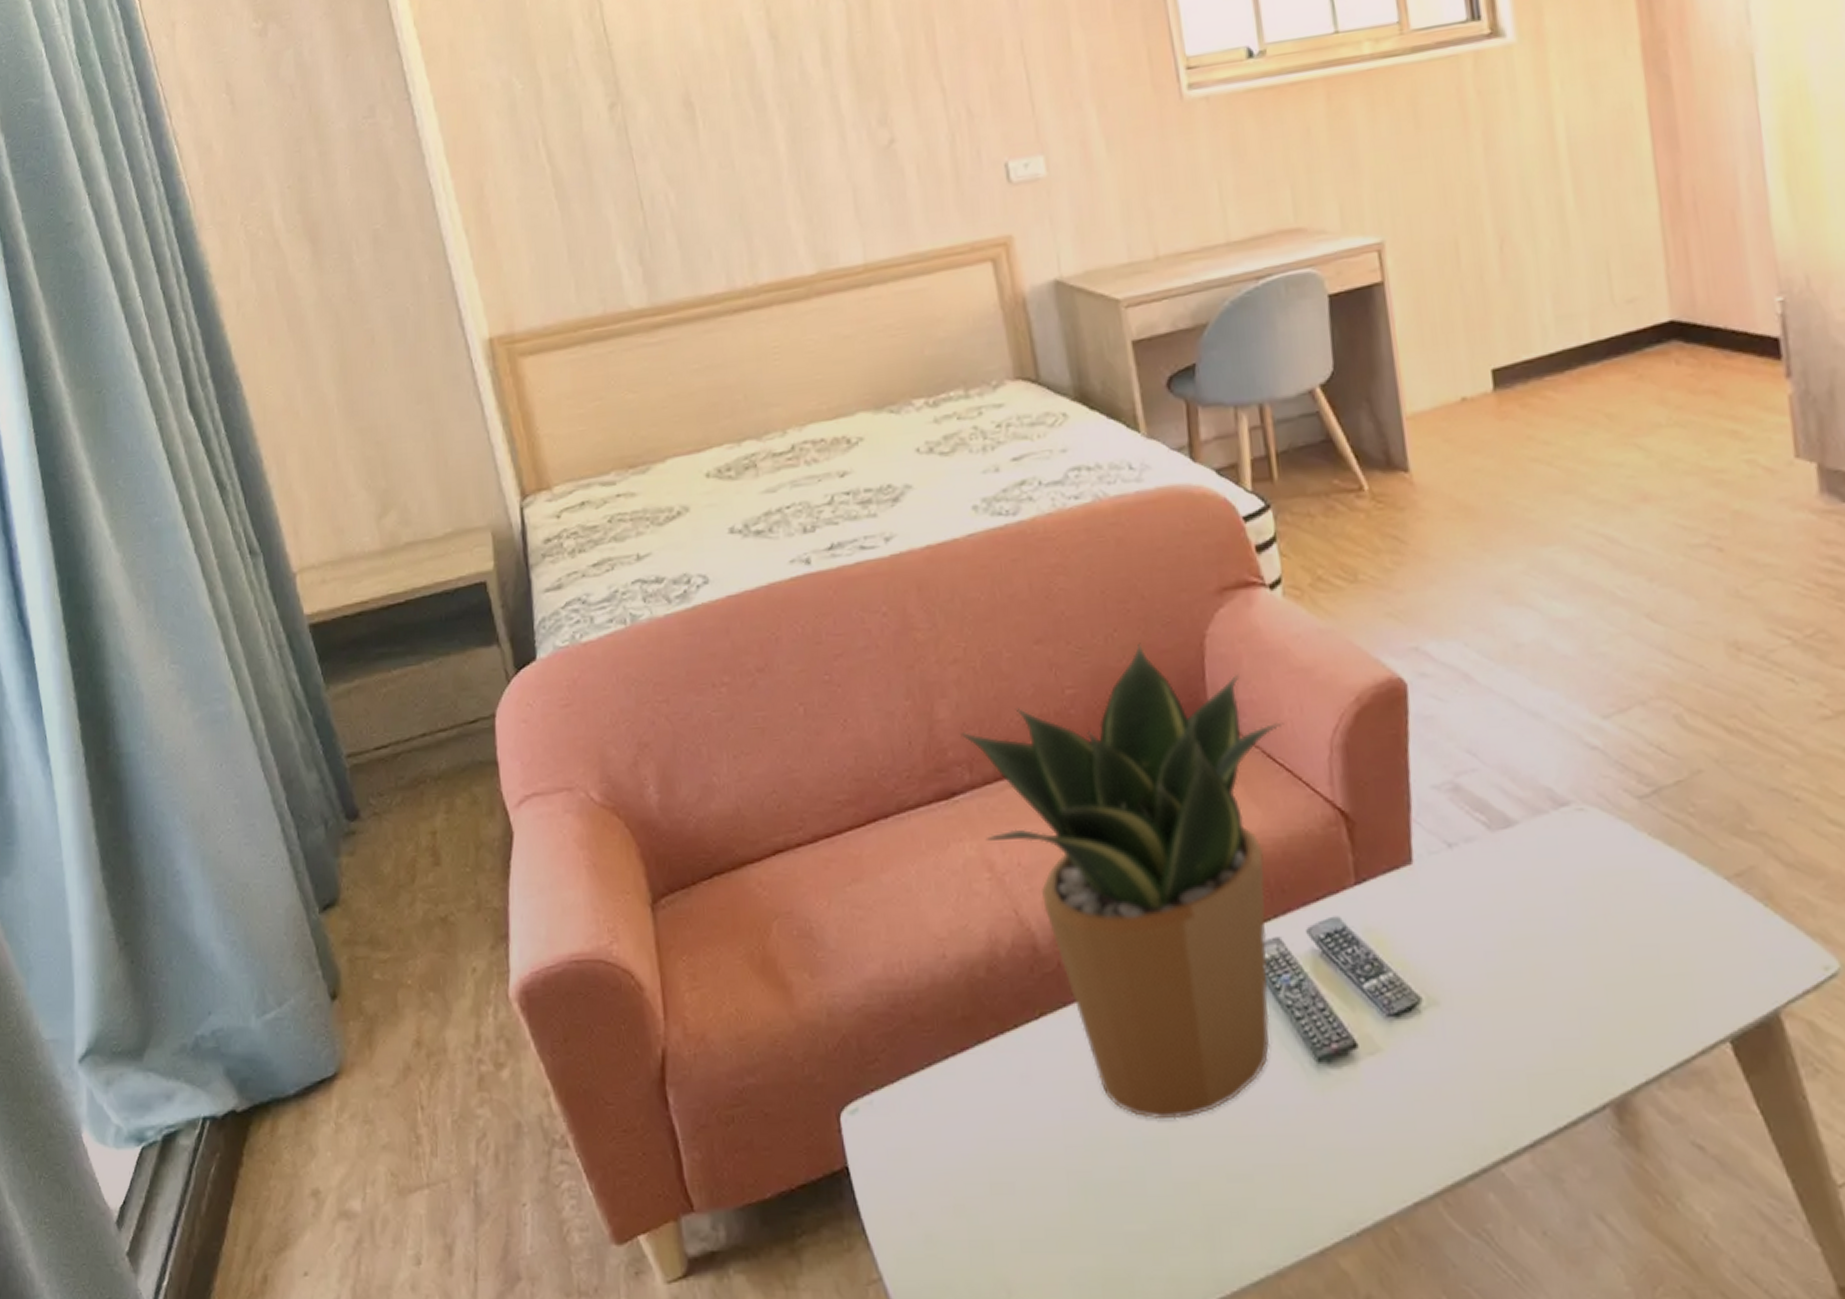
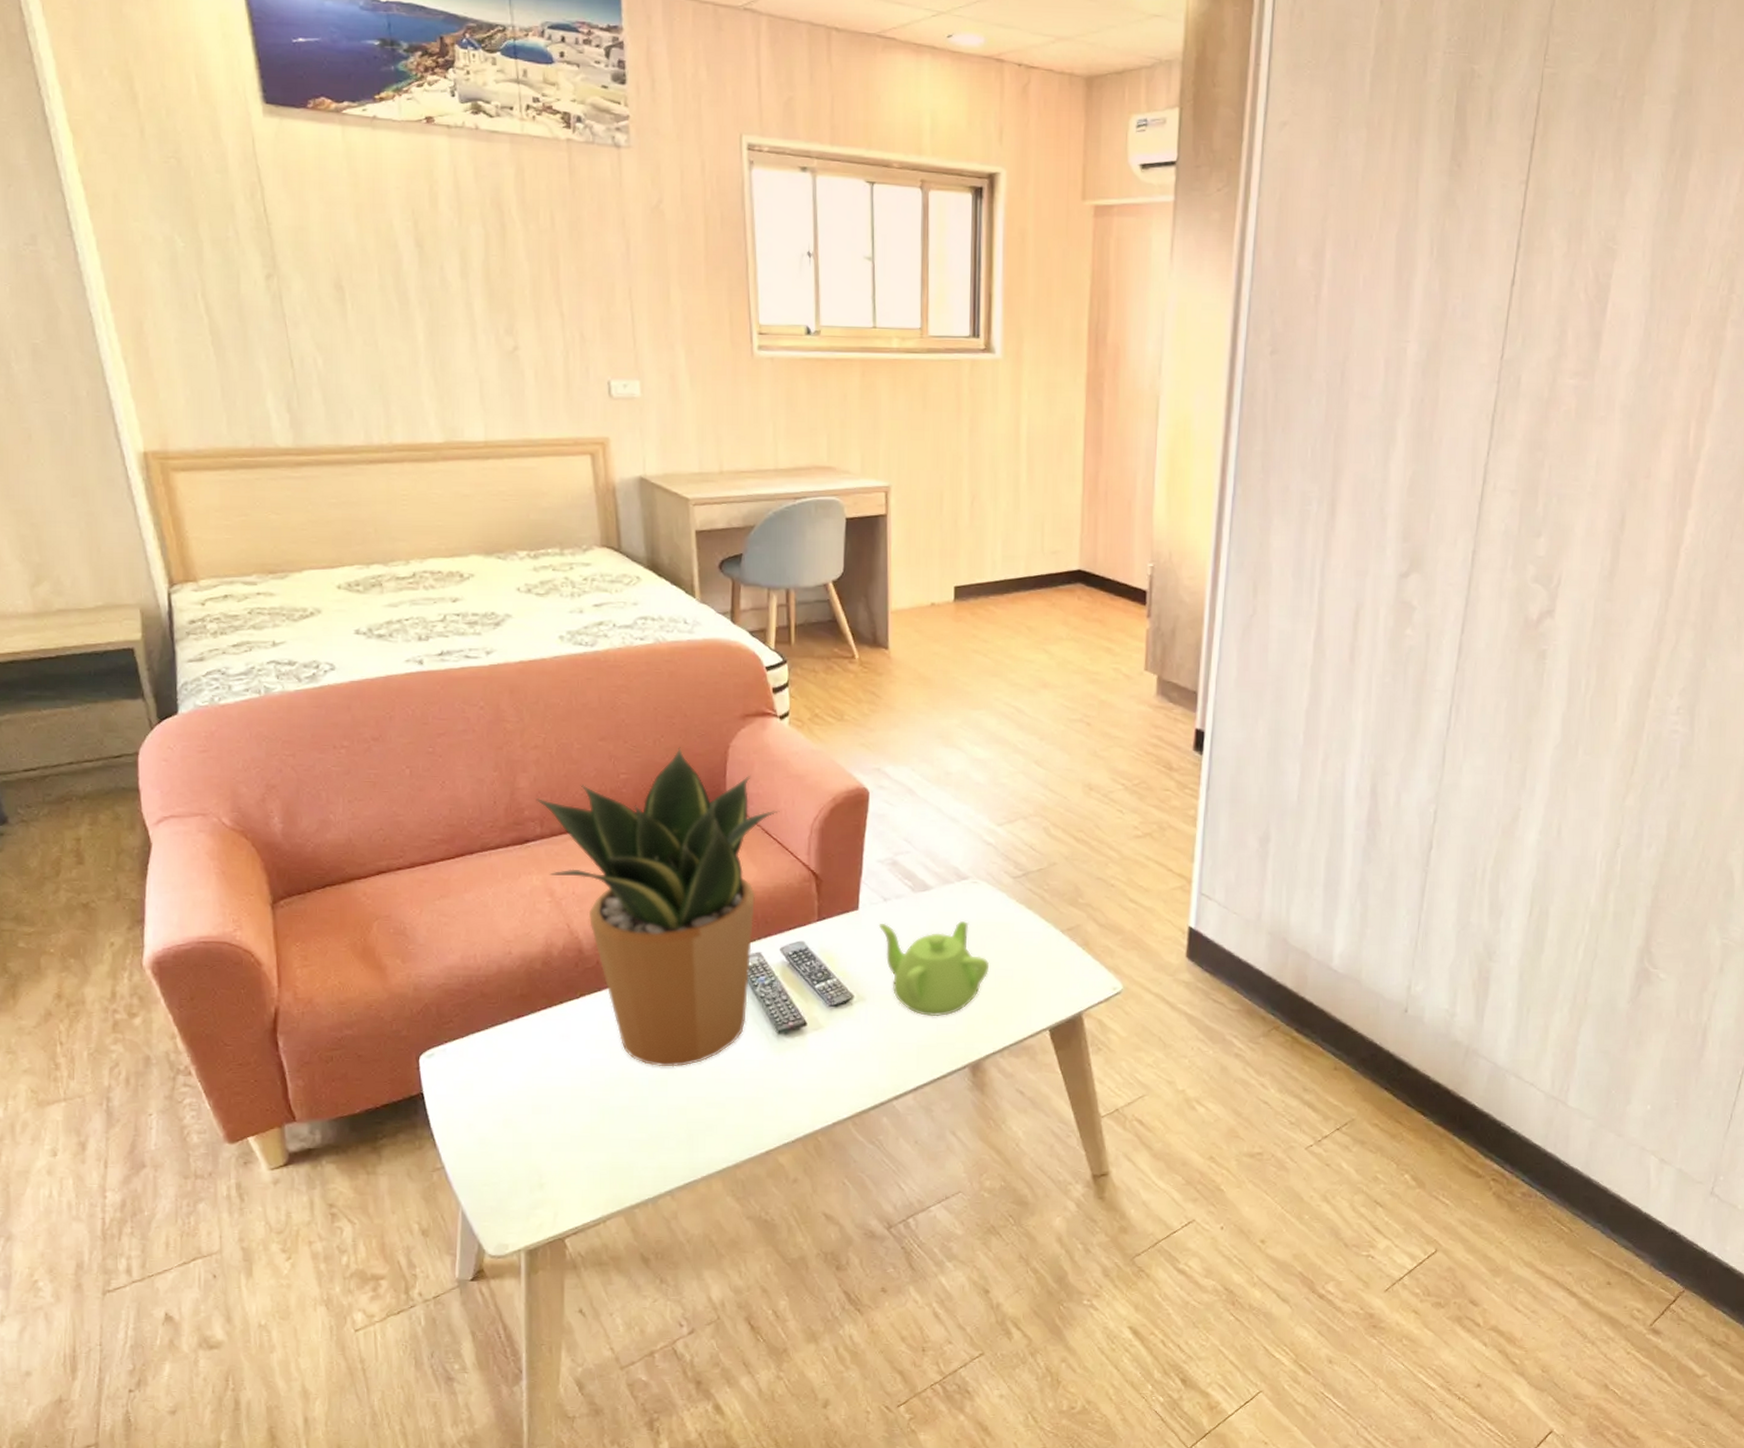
teapot: none [1444,870,1621,1027] -> present [878,920,989,1017]

